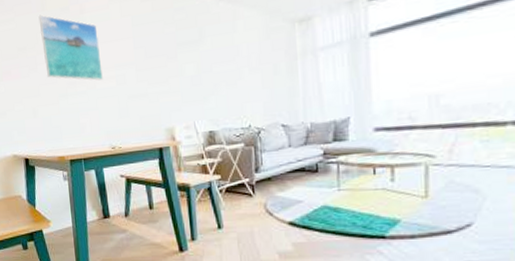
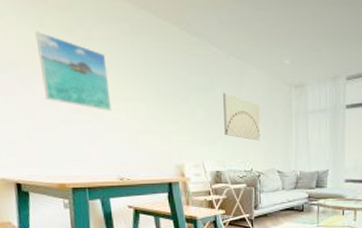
wall art: none [213,42,259,92] -> present [223,92,260,141]

